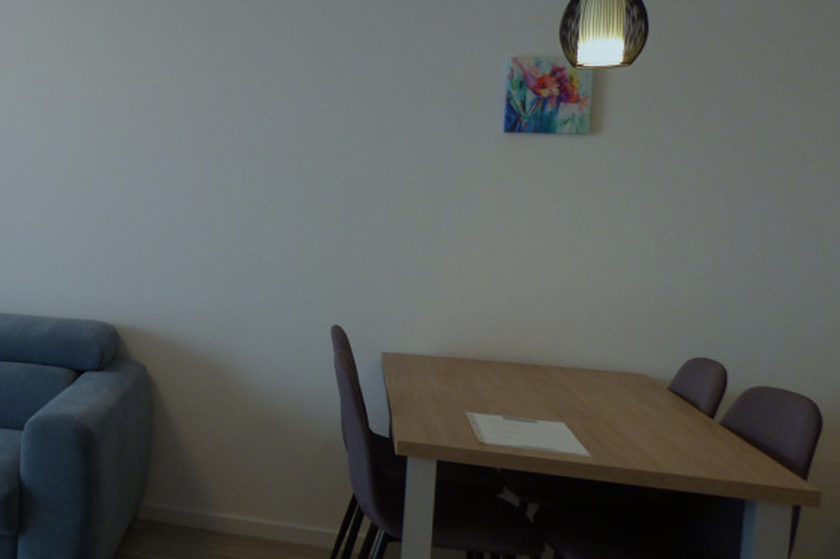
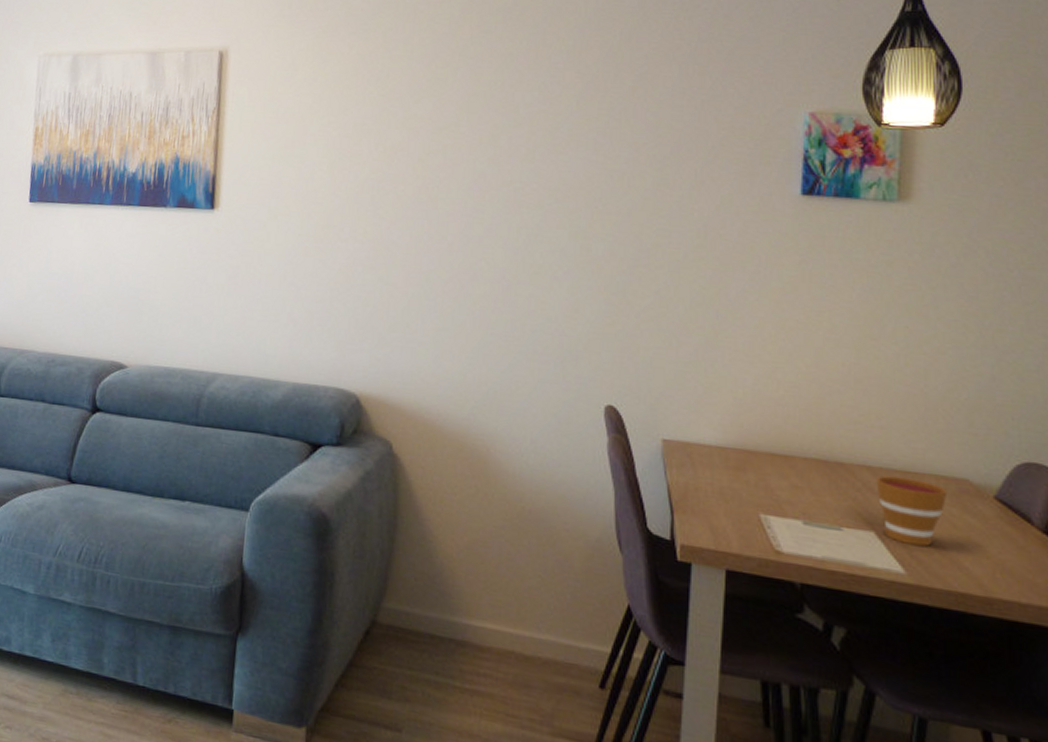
cup: none [566,374,628,432] -> present [876,475,948,546]

